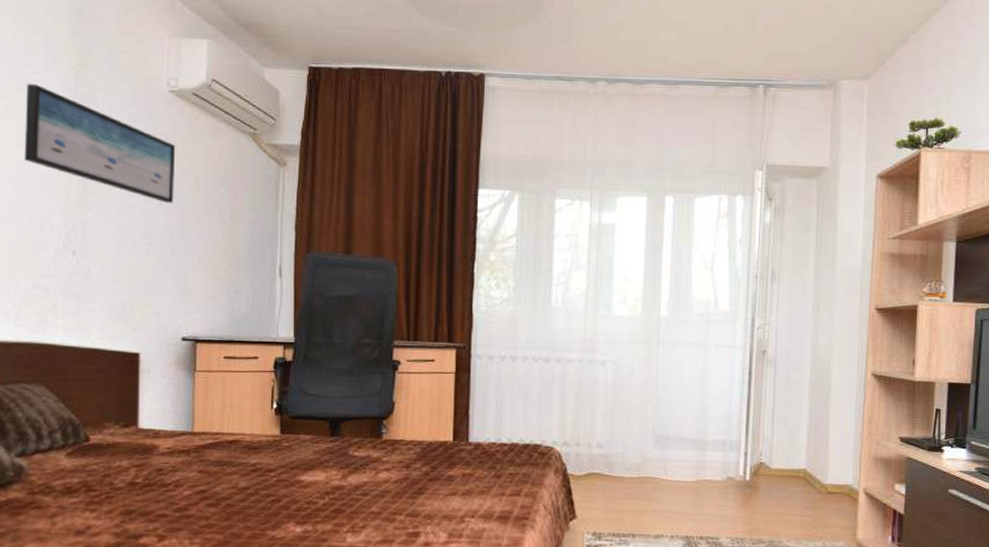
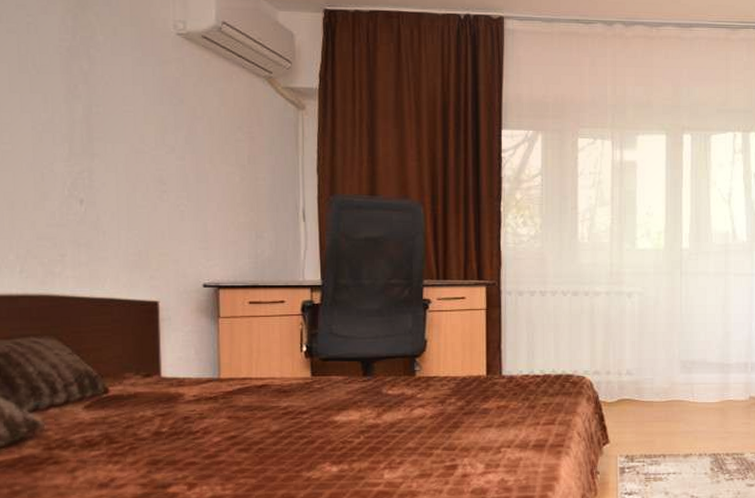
wall art: present [24,84,176,203] -> none [18,27,188,148]

